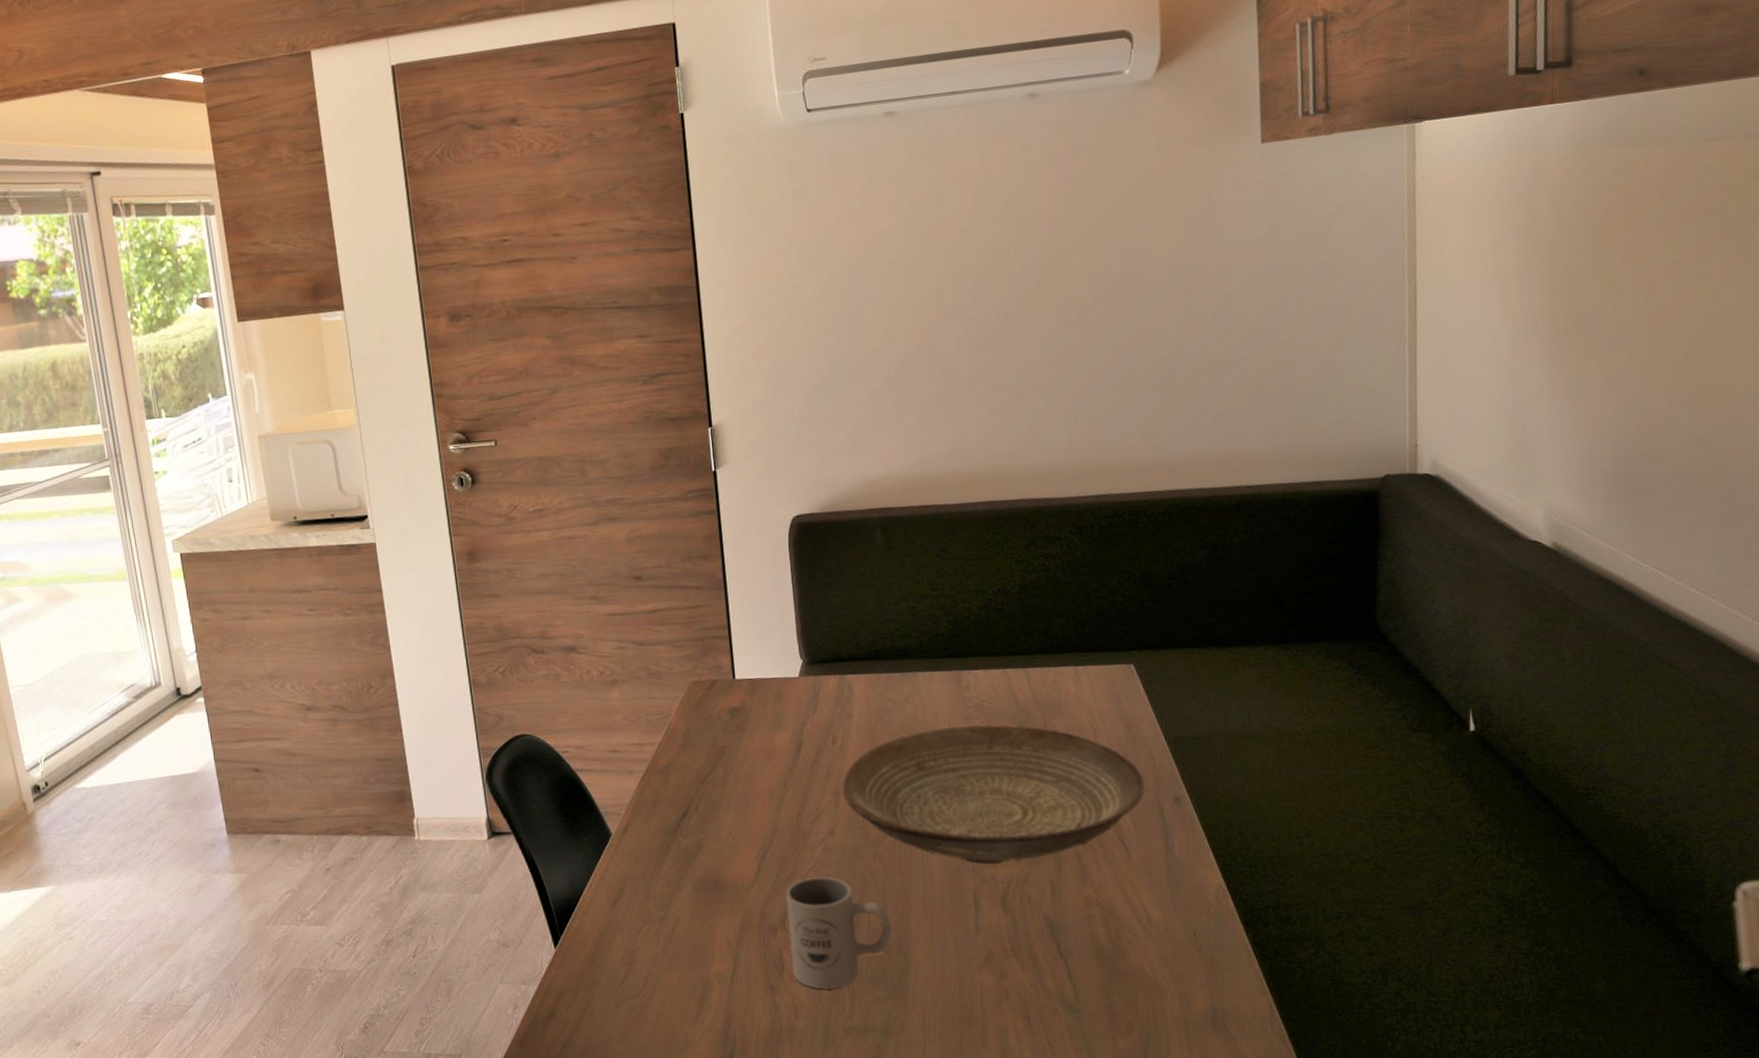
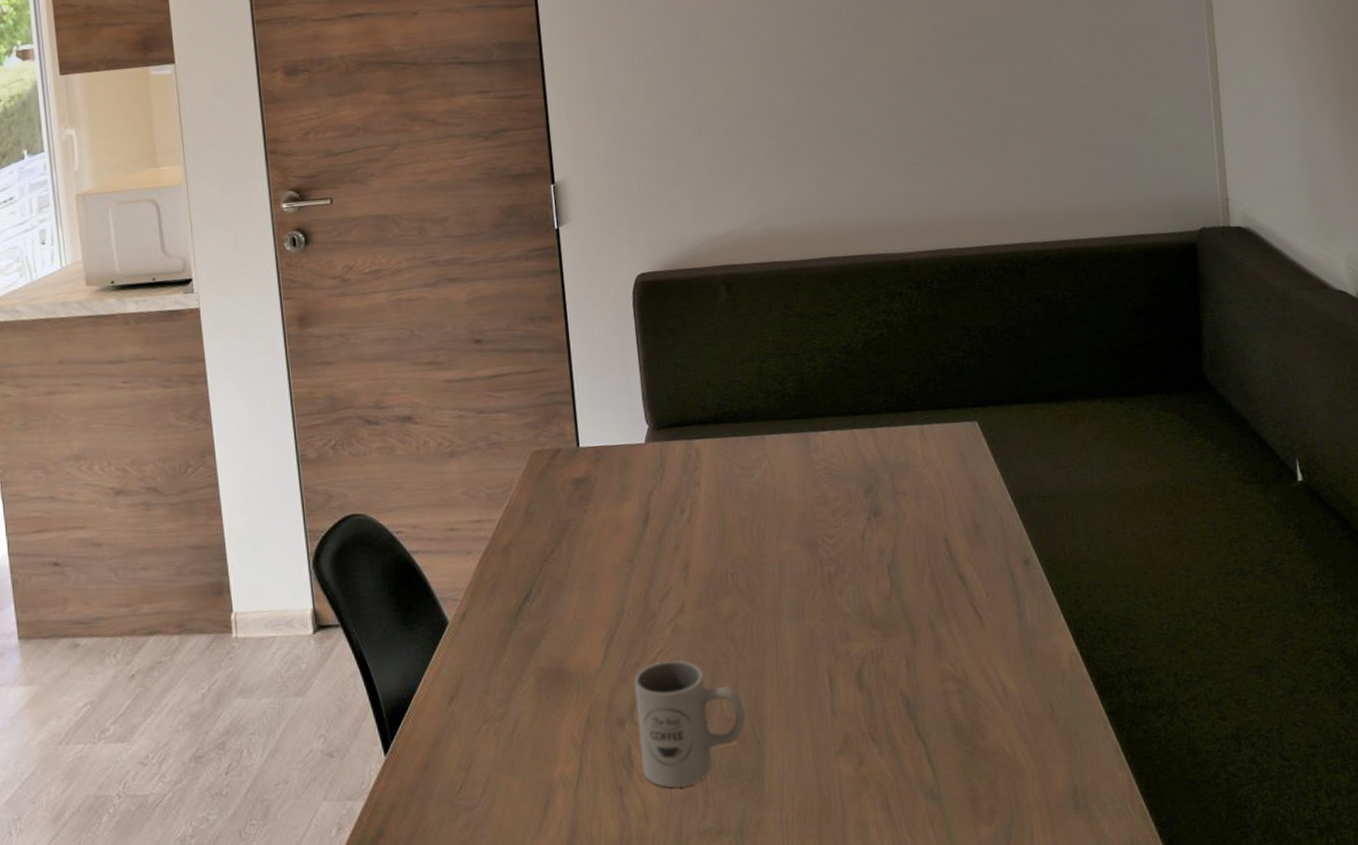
decorative bowl: present [842,724,1145,865] -> none [691,488,995,640]

